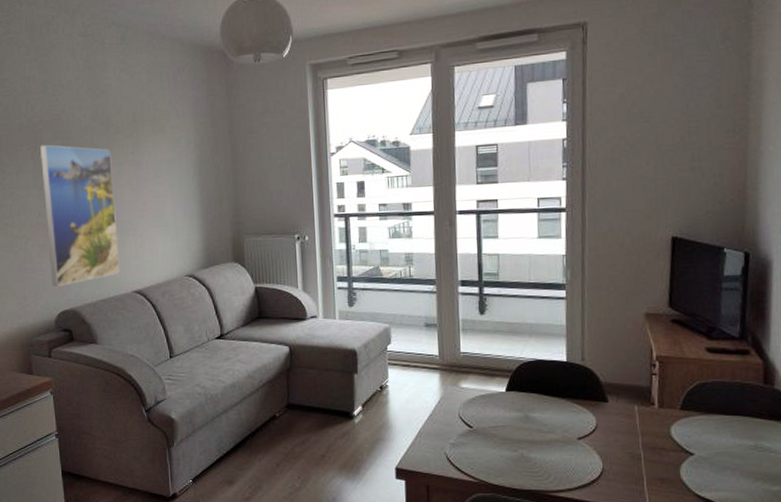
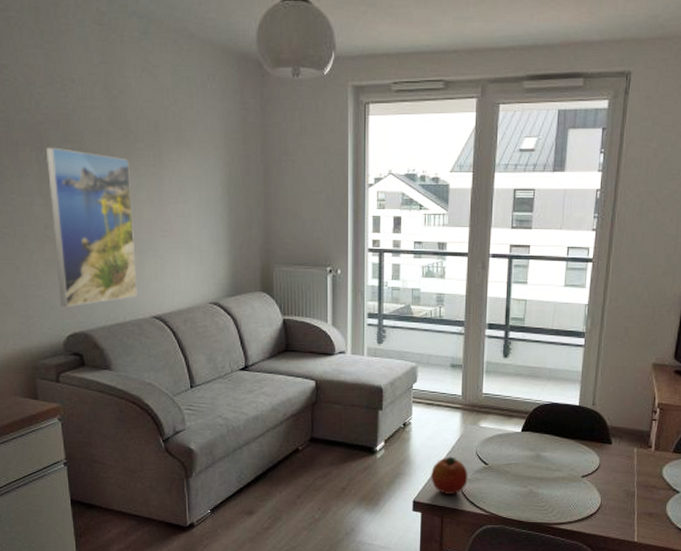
fruit: none [411,420,452,460] -> present [430,456,468,494]

